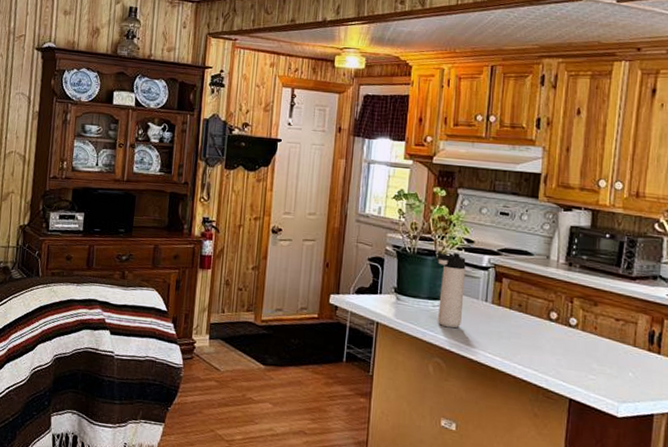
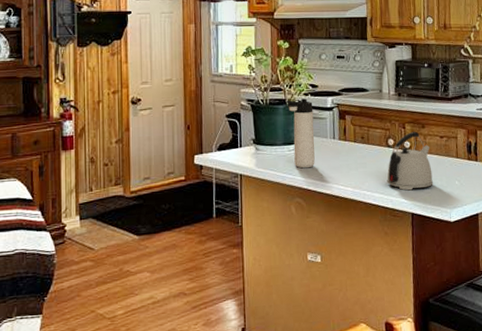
kettle: none [543,307,602,373] -> present [386,131,433,191]

